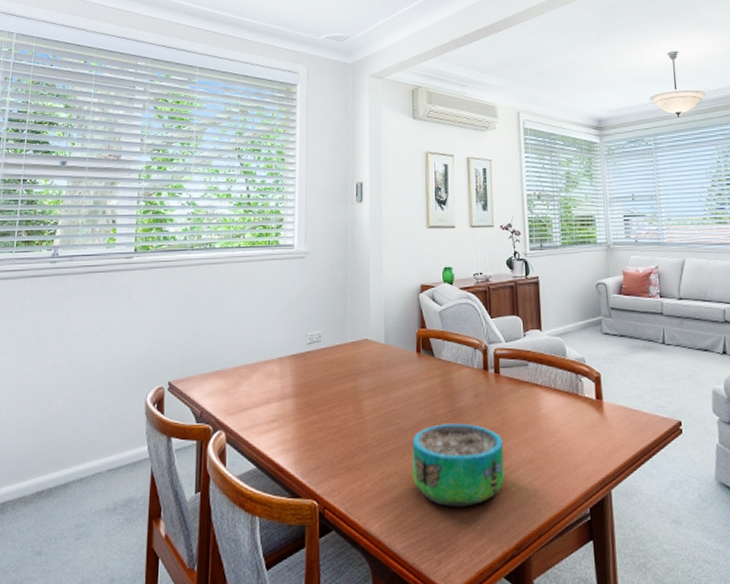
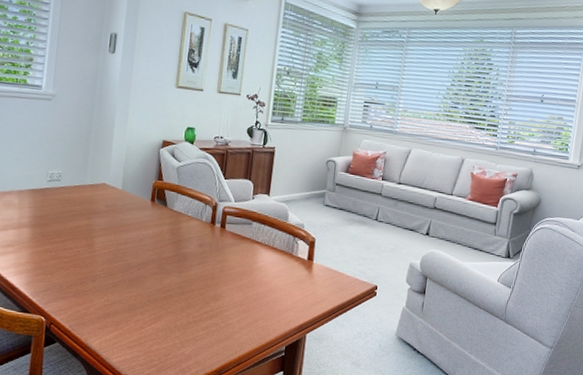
decorative bowl: present [412,423,504,507] -> none [133,265,219,335]

